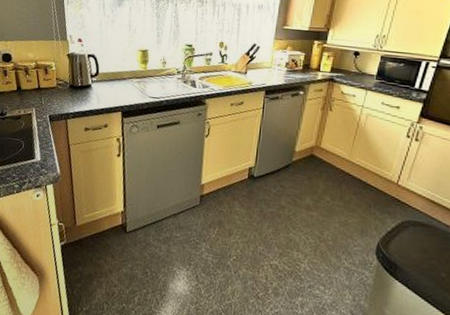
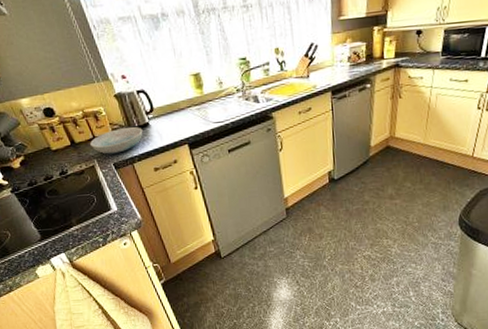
dish: none [34,84,84,107] -> present [90,126,143,154]

